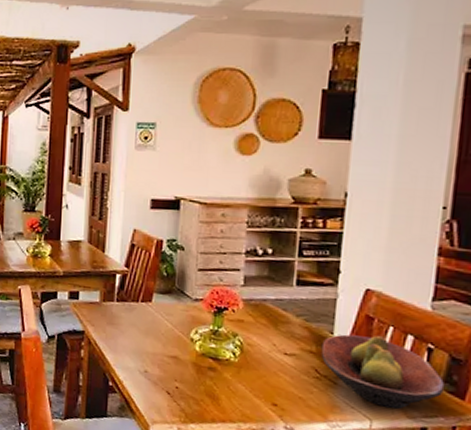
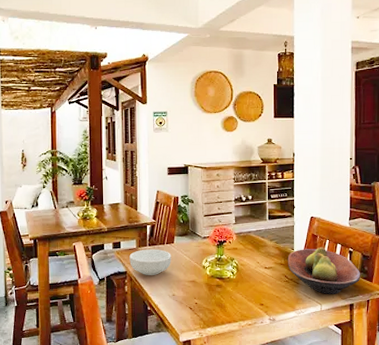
cereal bowl: none [89,305,147,342] -> present [129,249,171,275]

